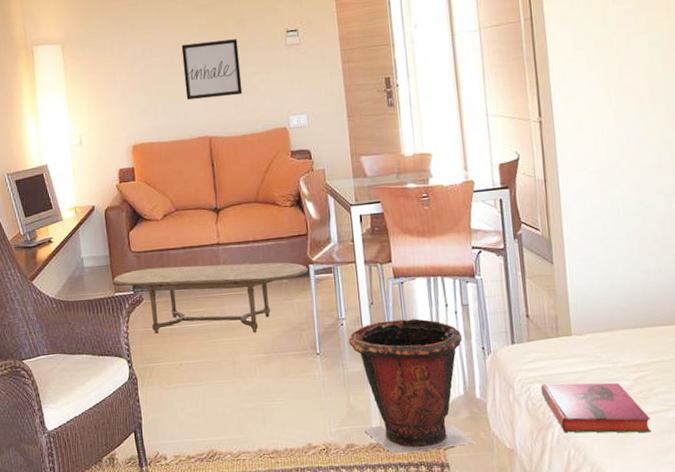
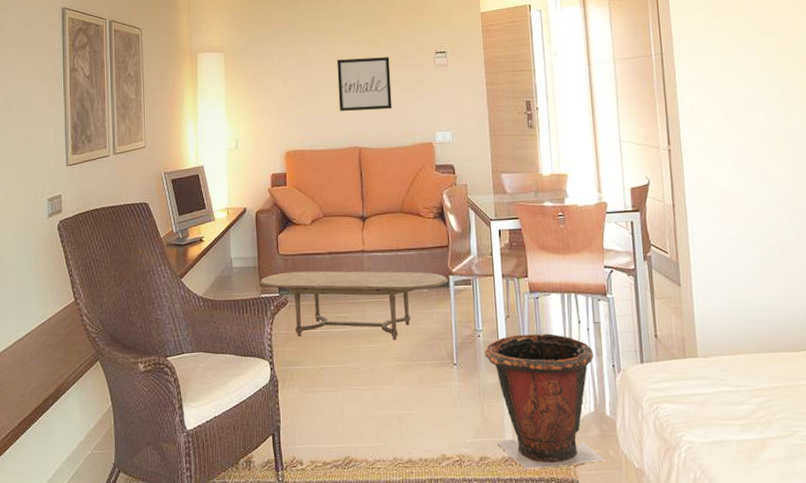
hardback book: present [540,382,652,433] -> none [668,403,774,458]

